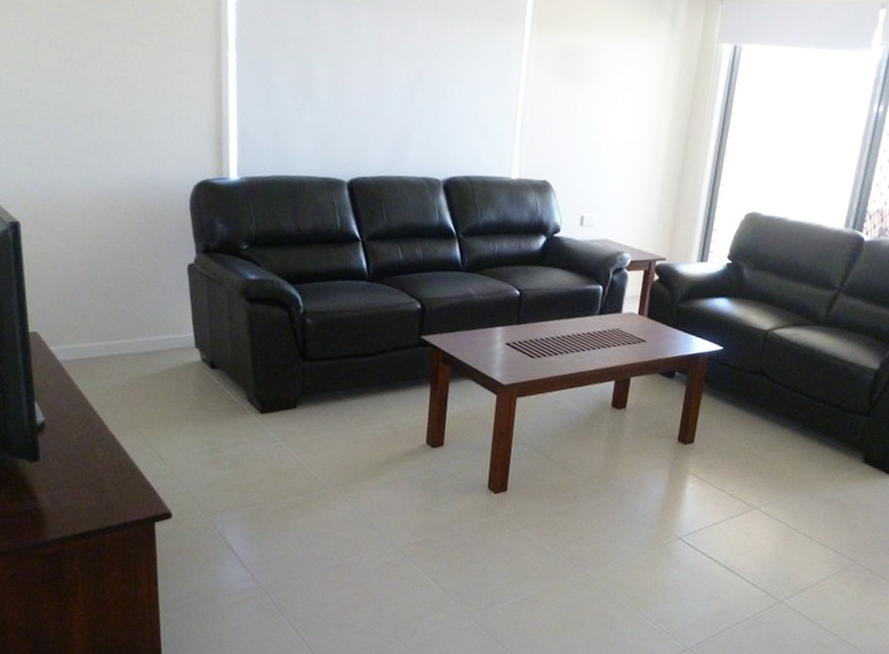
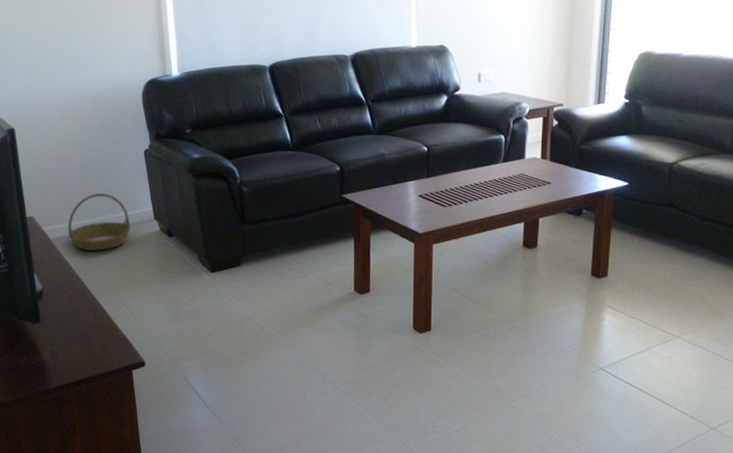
basket: none [83,310,165,380] -> present [68,193,131,251]

